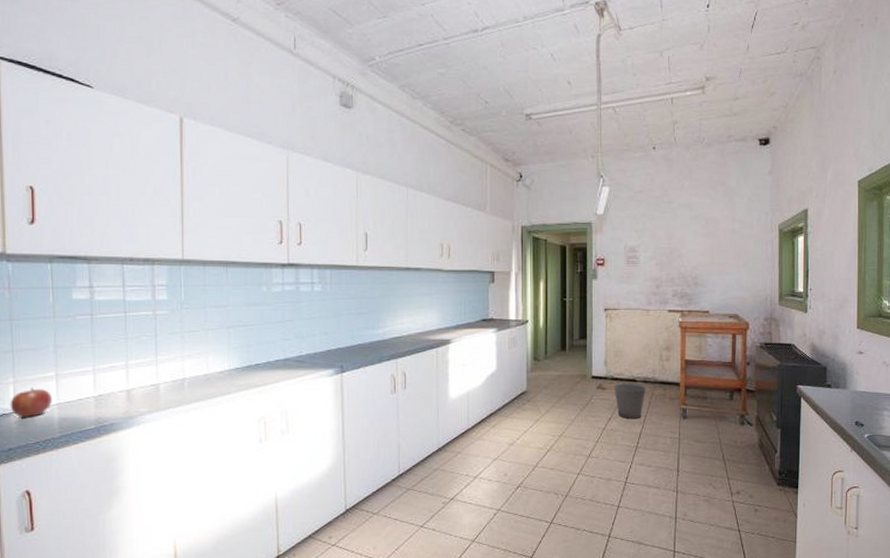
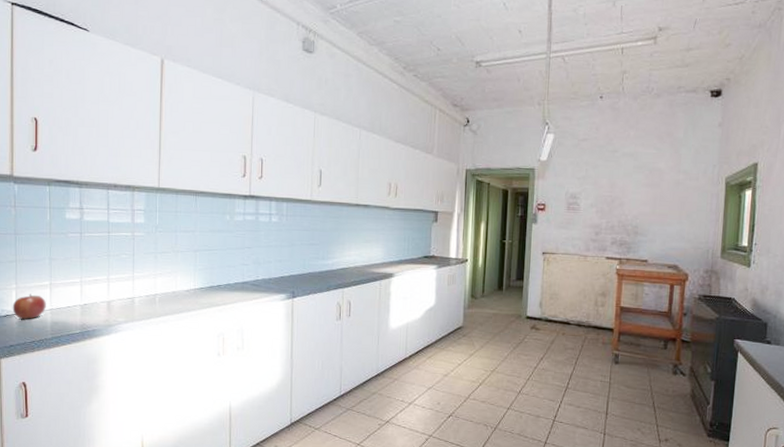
bucket: present [614,382,645,420] -> none [547,324,579,361]

